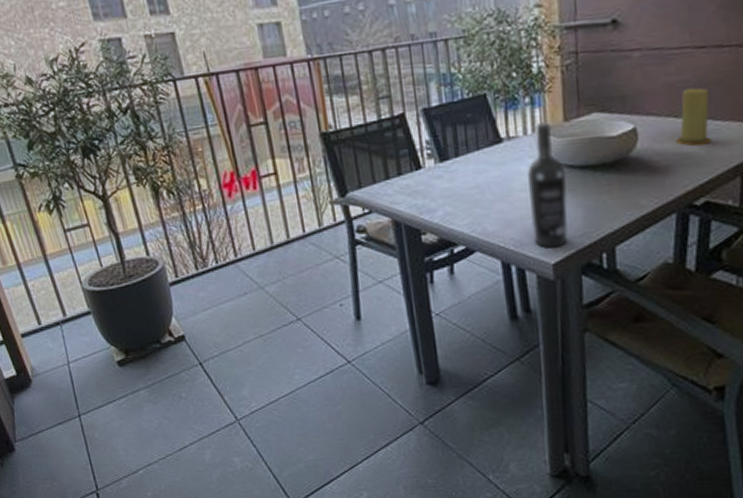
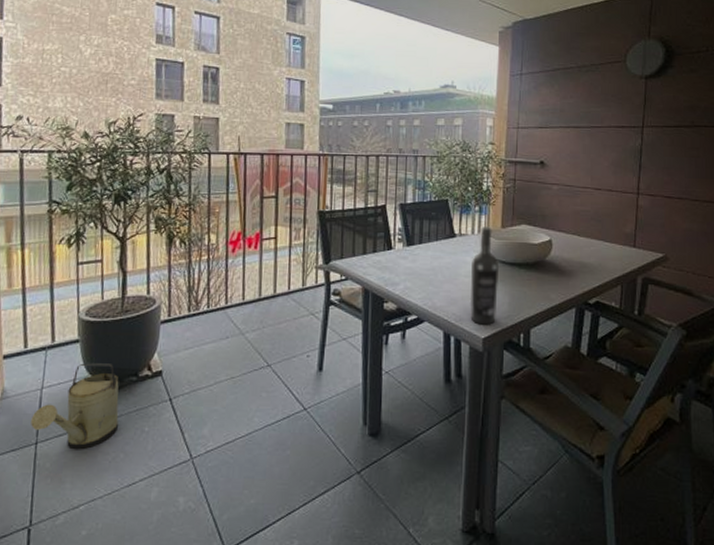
watering can: none [67,332,155,420] -> present [31,363,119,450]
candle: present [676,87,712,146] -> none [579,216,603,258]

